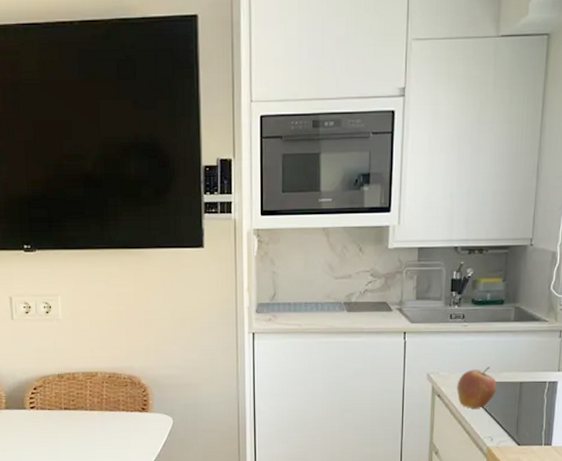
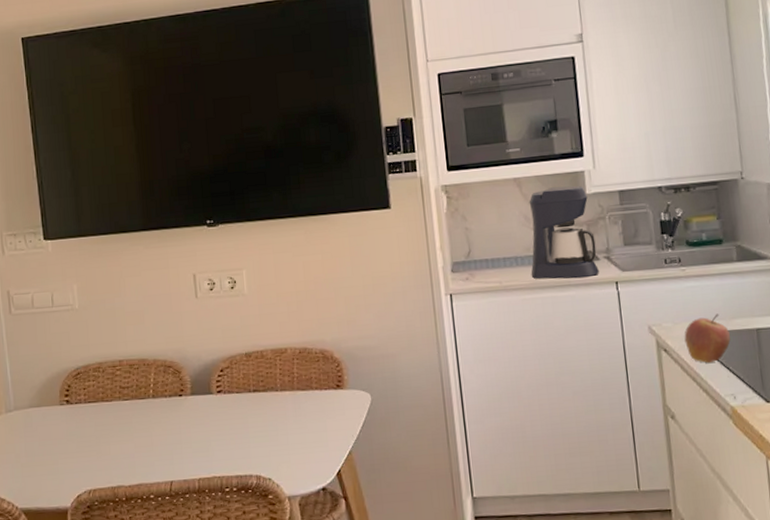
coffee maker: none [329,239,391,327] -> present [529,185,599,280]

